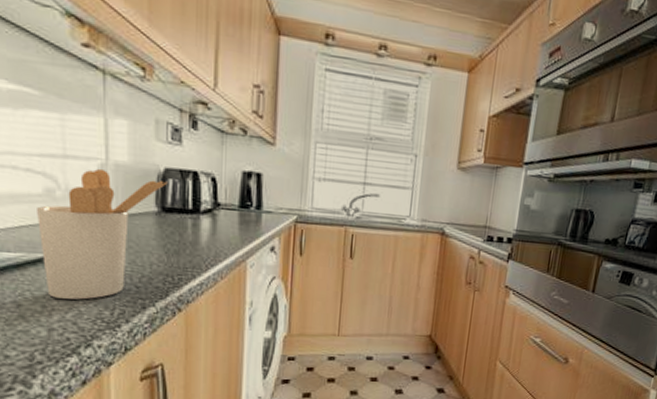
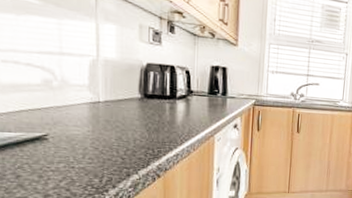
utensil holder: present [37,168,168,300] -> none [36,63,149,170]

